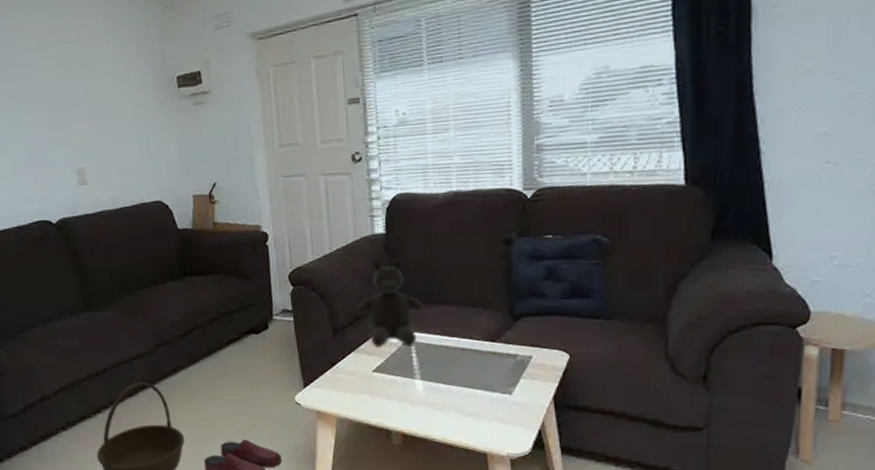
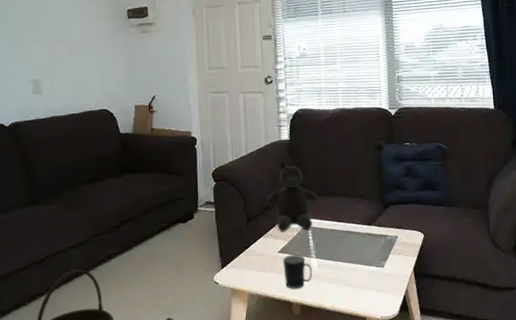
mug: none [379,375,416,415] -> present [283,255,312,289]

